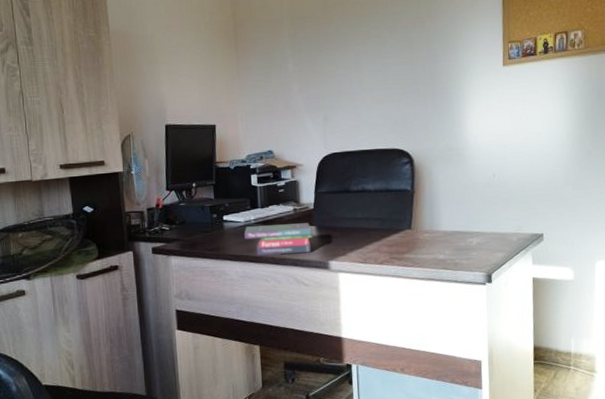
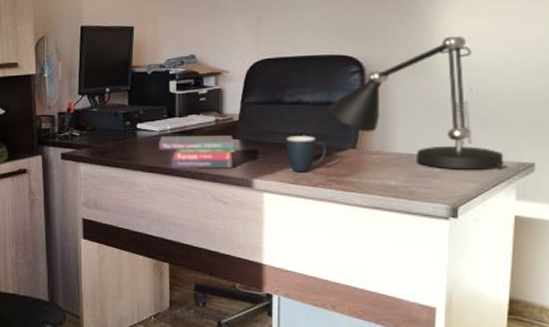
mug: none [354,220,388,253] -> present [286,136,327,172]
desk lamp: none [387,131,524,243] -> present [328,35,507,170]

